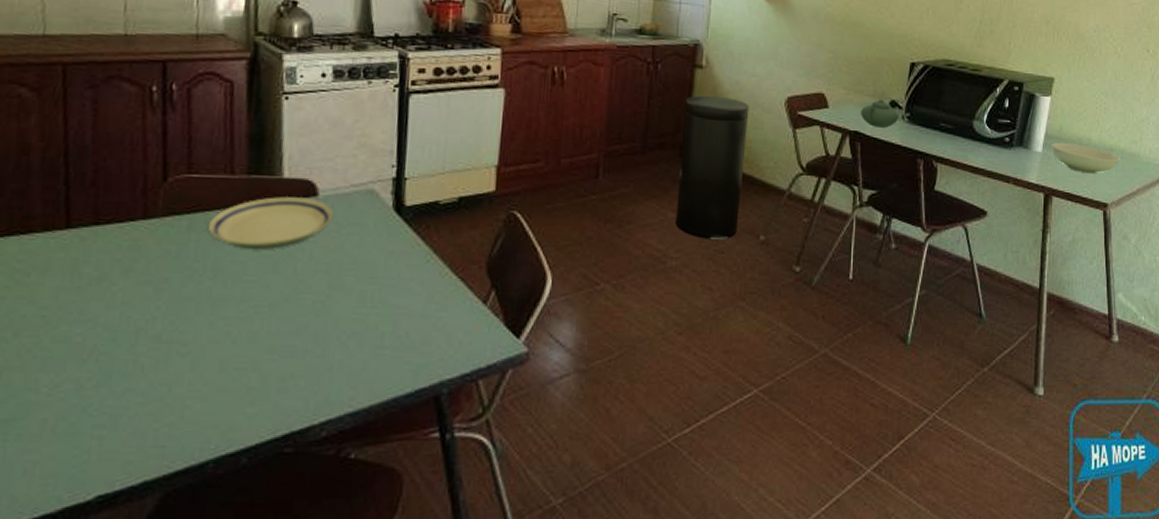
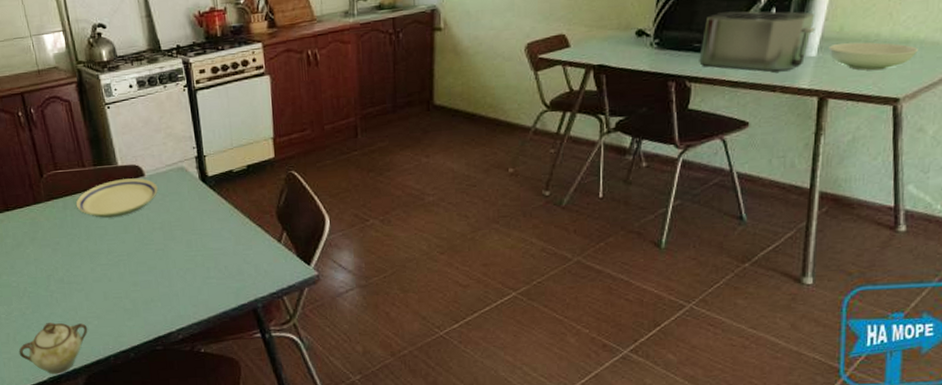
sugar bowl: none [54,404,183,491] -> present [18,323,88,375]
pedal bin: present [675,95,749,241] -> none [427,52,490,177]
teapot: present [861,99,899,128] -> none [605,30,647,59]
toaster: none [944,95,1040,165] -> present [699,10,815,74]

